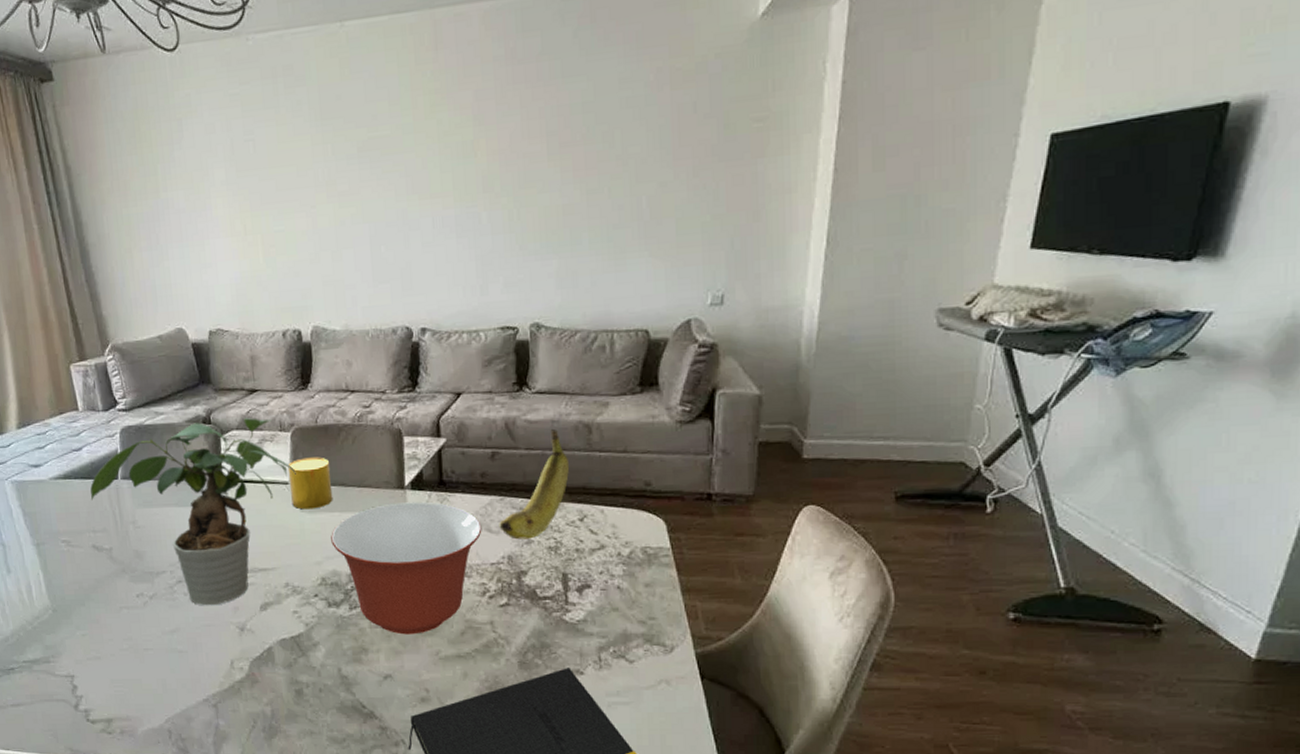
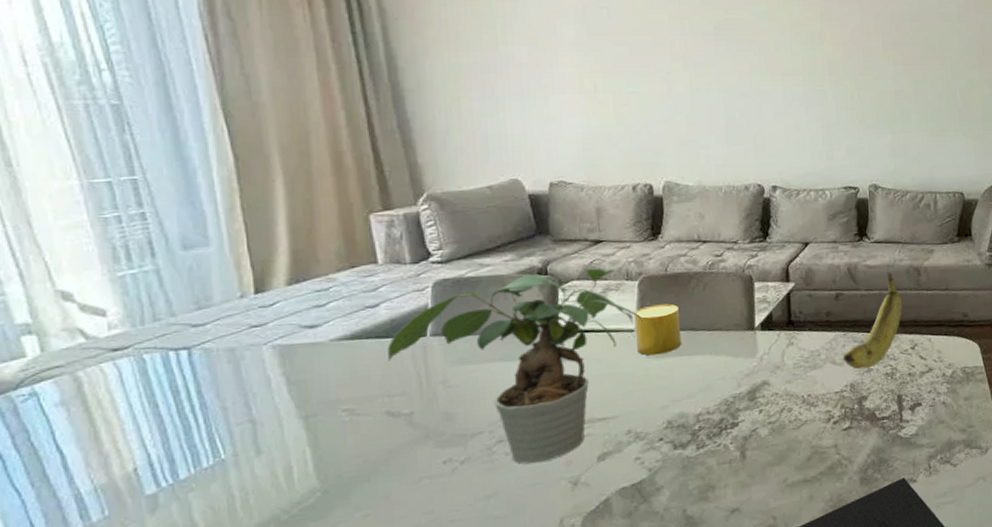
mixing bowl: present [331,501,482,635] -> none [678,340,827,468]

